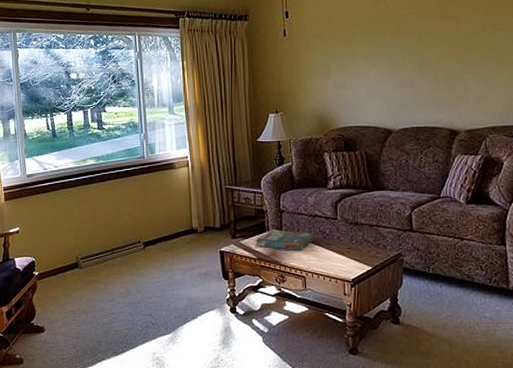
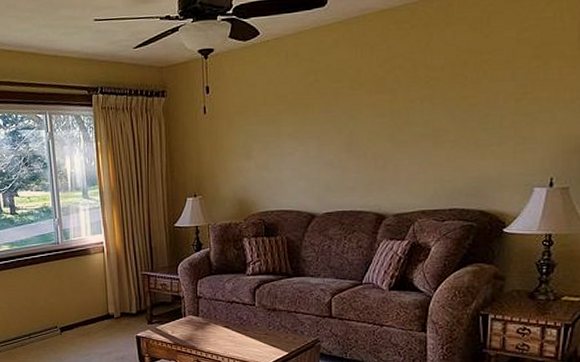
board game: present [257,230,315,250] -> none [173,316,232,336]

